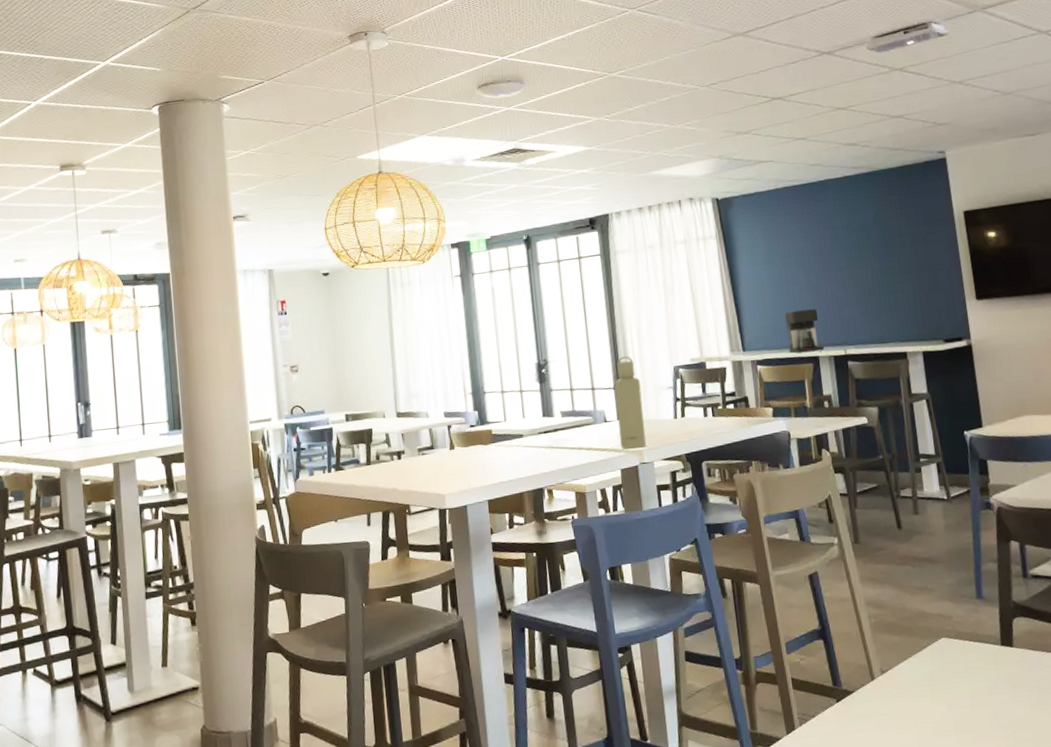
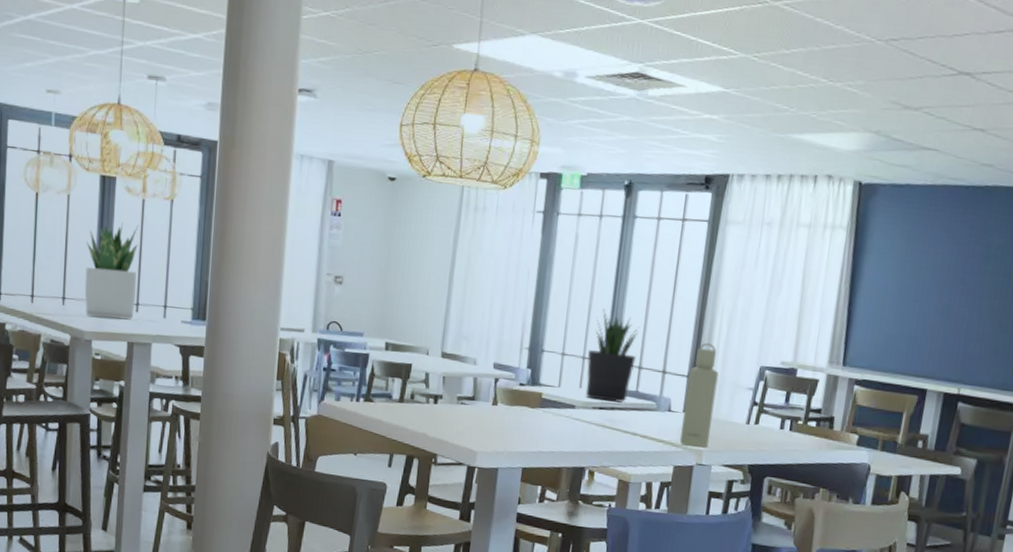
planter: none [65,359,116,448] -> present [84,223,139,320]
planter: none [524,346,567,426] -> present [585,308,640,403]
coffee maker: present [785,308,825,354] -> none [894,332,940,384]

